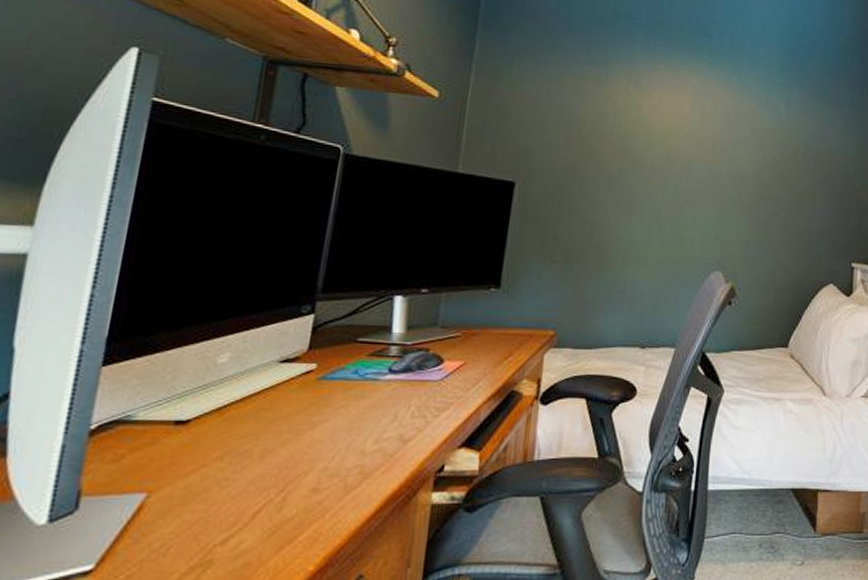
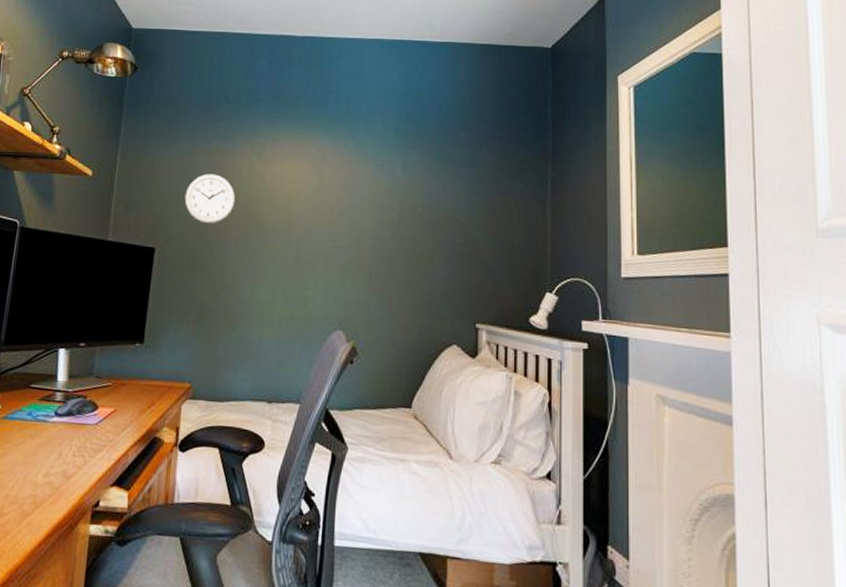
wall clock: none [550,102,609,157] -> present [184,174,235,224]

